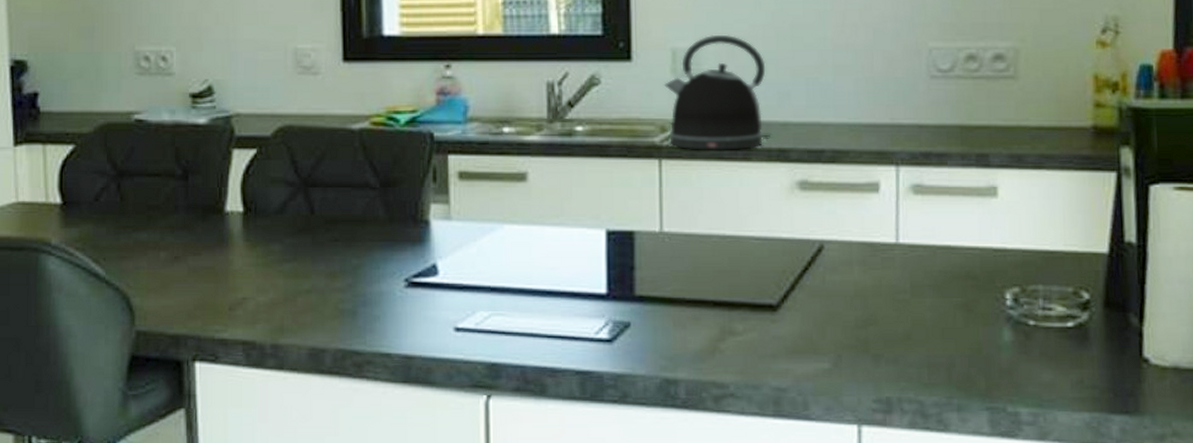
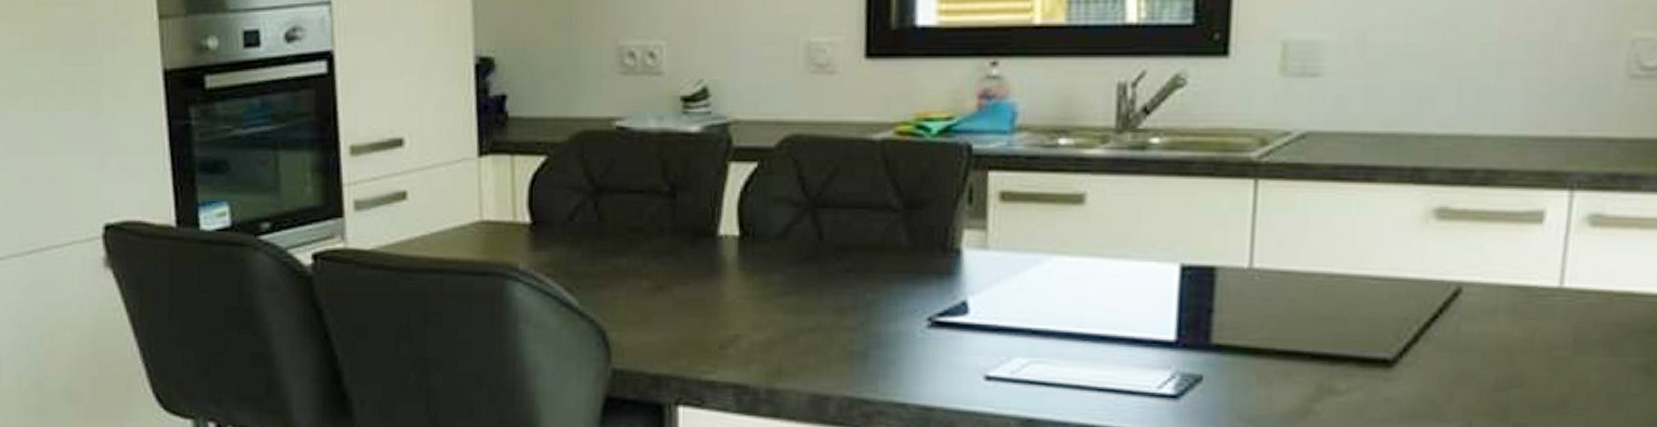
kettle: present [663,34,770,150] -> none [1268,22,1406,169]

